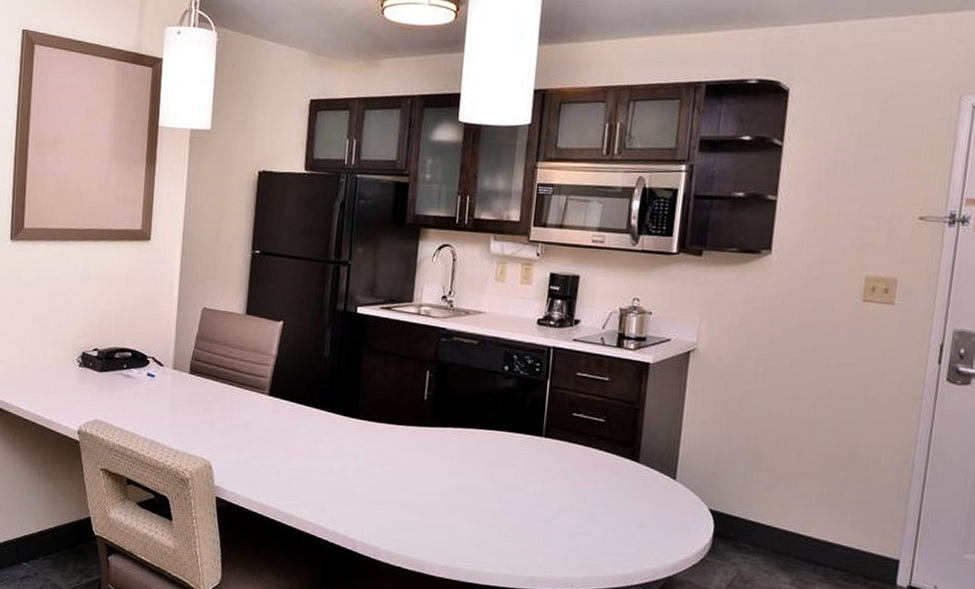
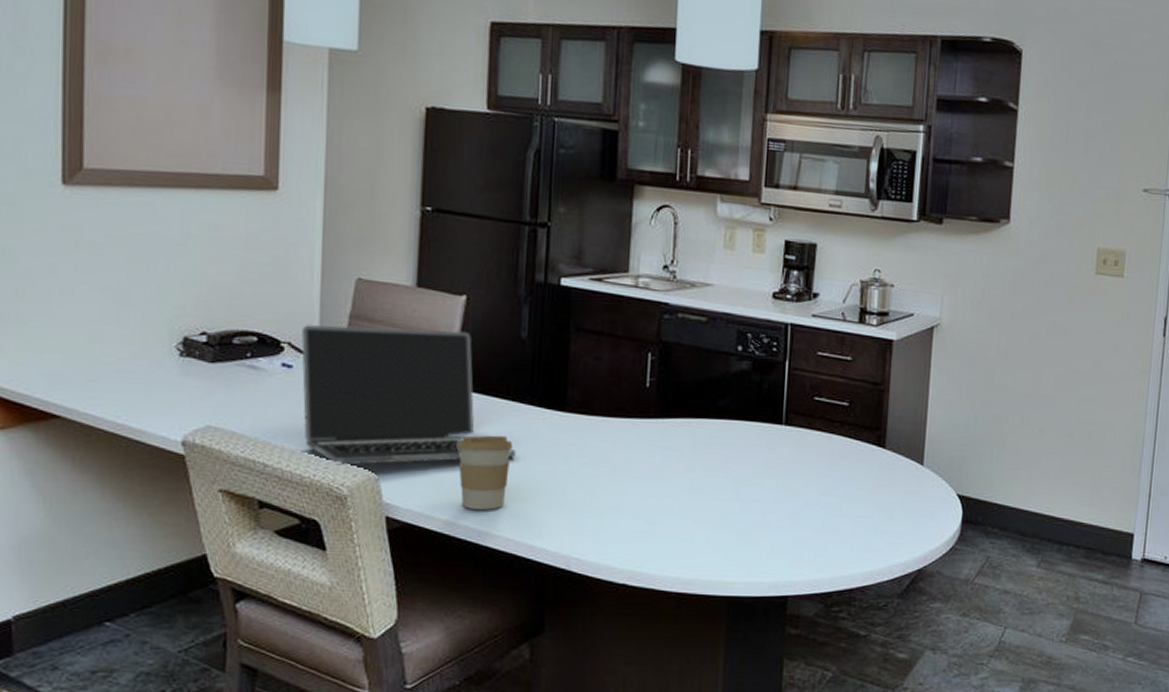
laptop: none [160,344,317,455] -> present [301,325,516,466]
coffee cup: none [271,435,315,497] -> present [456,435,514,510]

